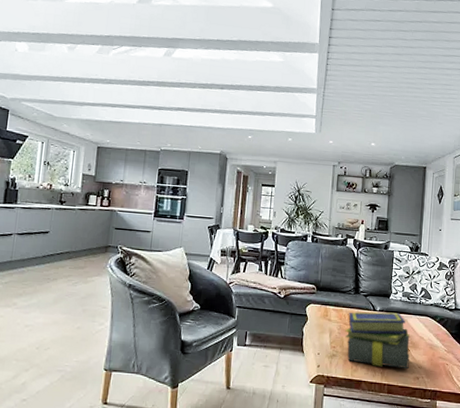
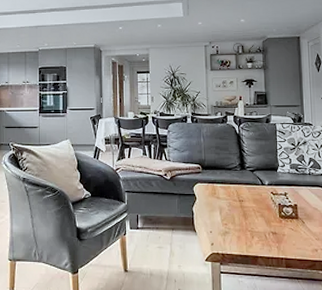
stack of books: present [345,312,410,370] -> none [235,185,305,242]

